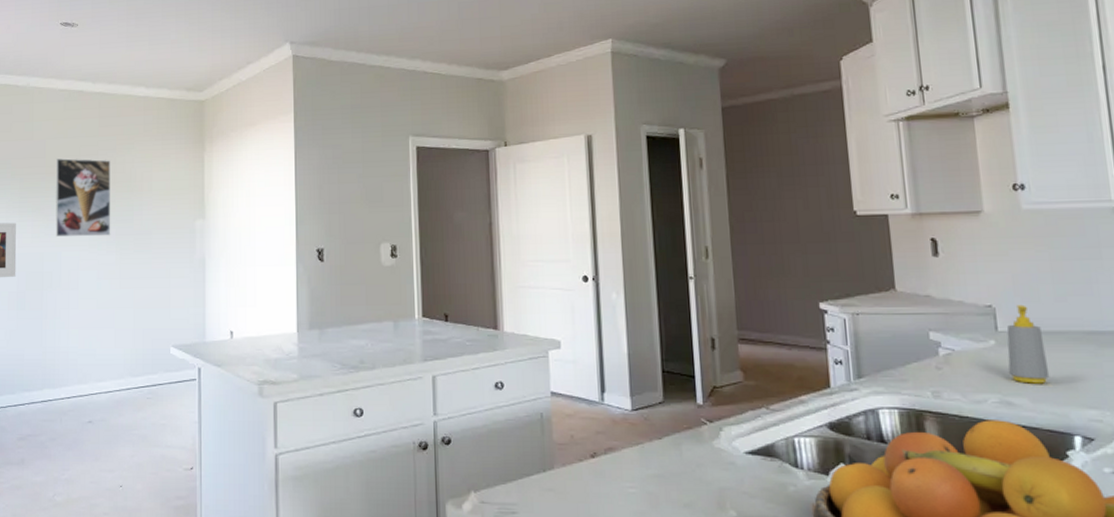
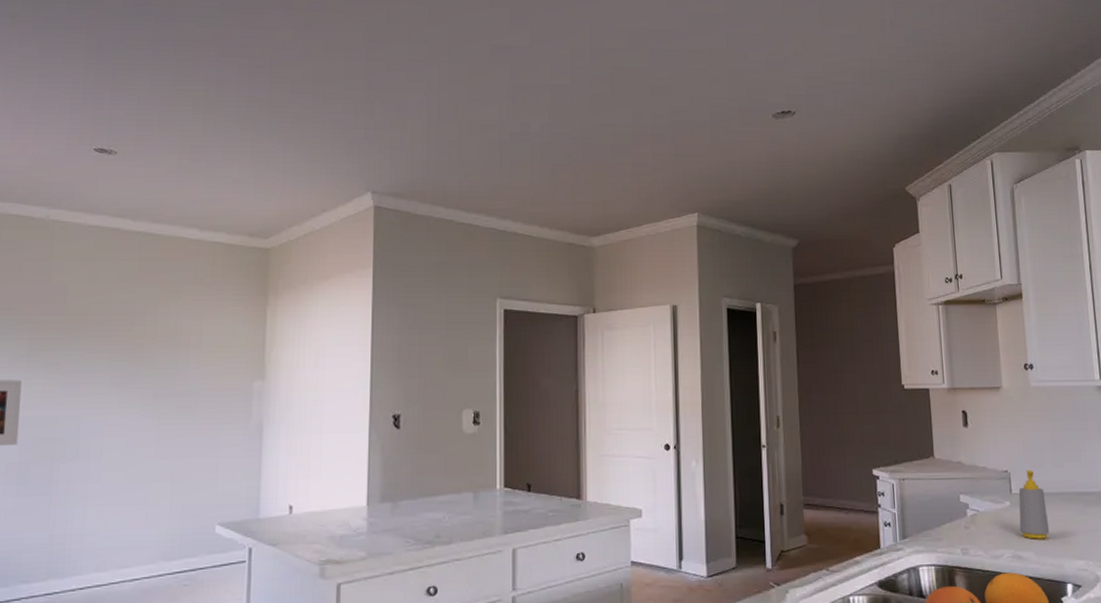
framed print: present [55,158,111,237] -> none [74,306,151,398]

